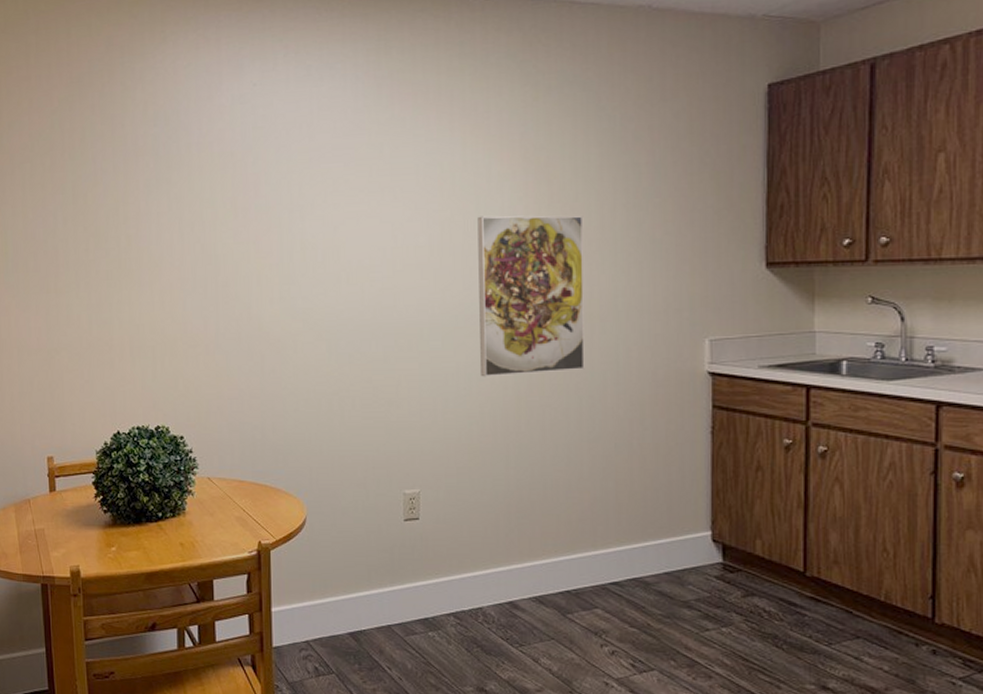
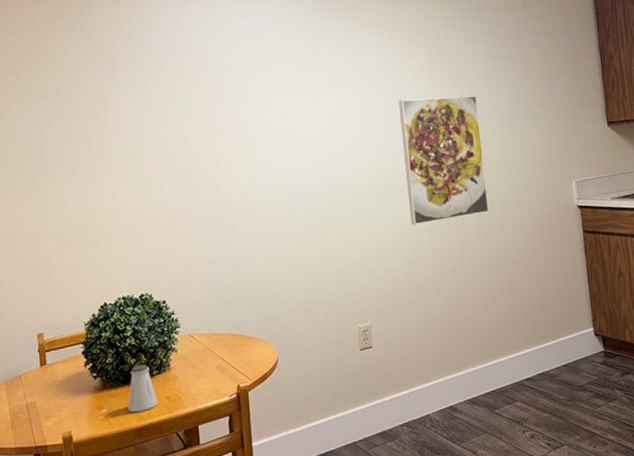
saltshaker: none [138,505,171,555] -> present [127,364,158,413]

